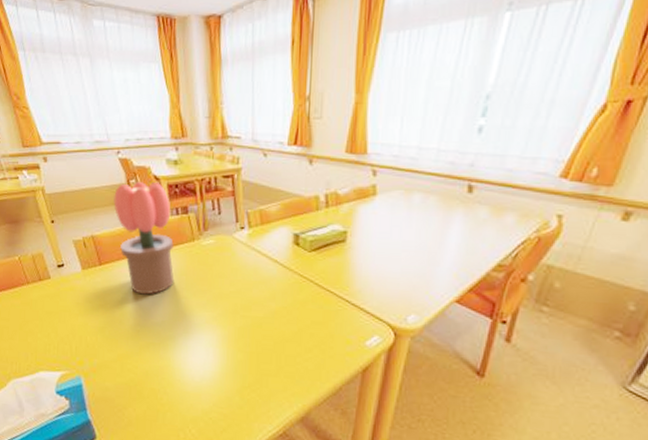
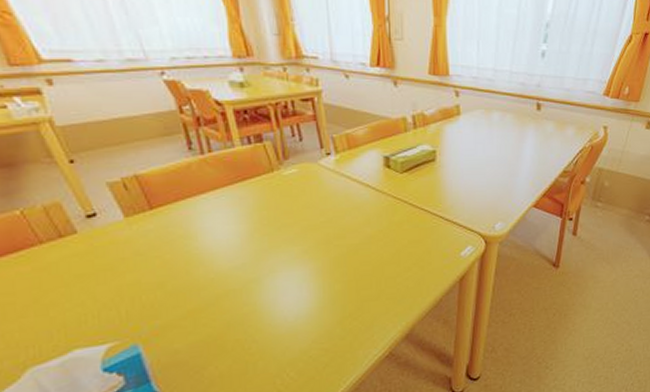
potted flower: present [113,181,175,295] -> none [162,107,253,238]

